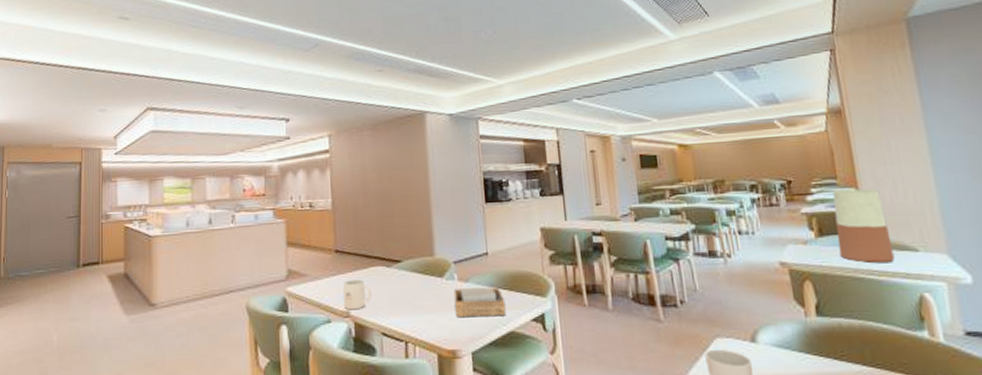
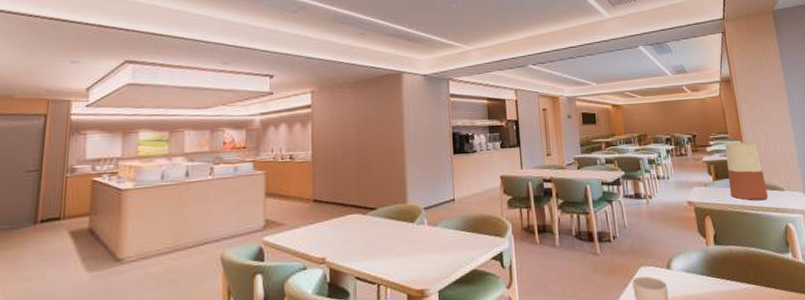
mug: present [343,279,372,310] -> none [319,227,347,257]
napkin holder: present [453,286,506,318] -> none [423,230,470,260]

